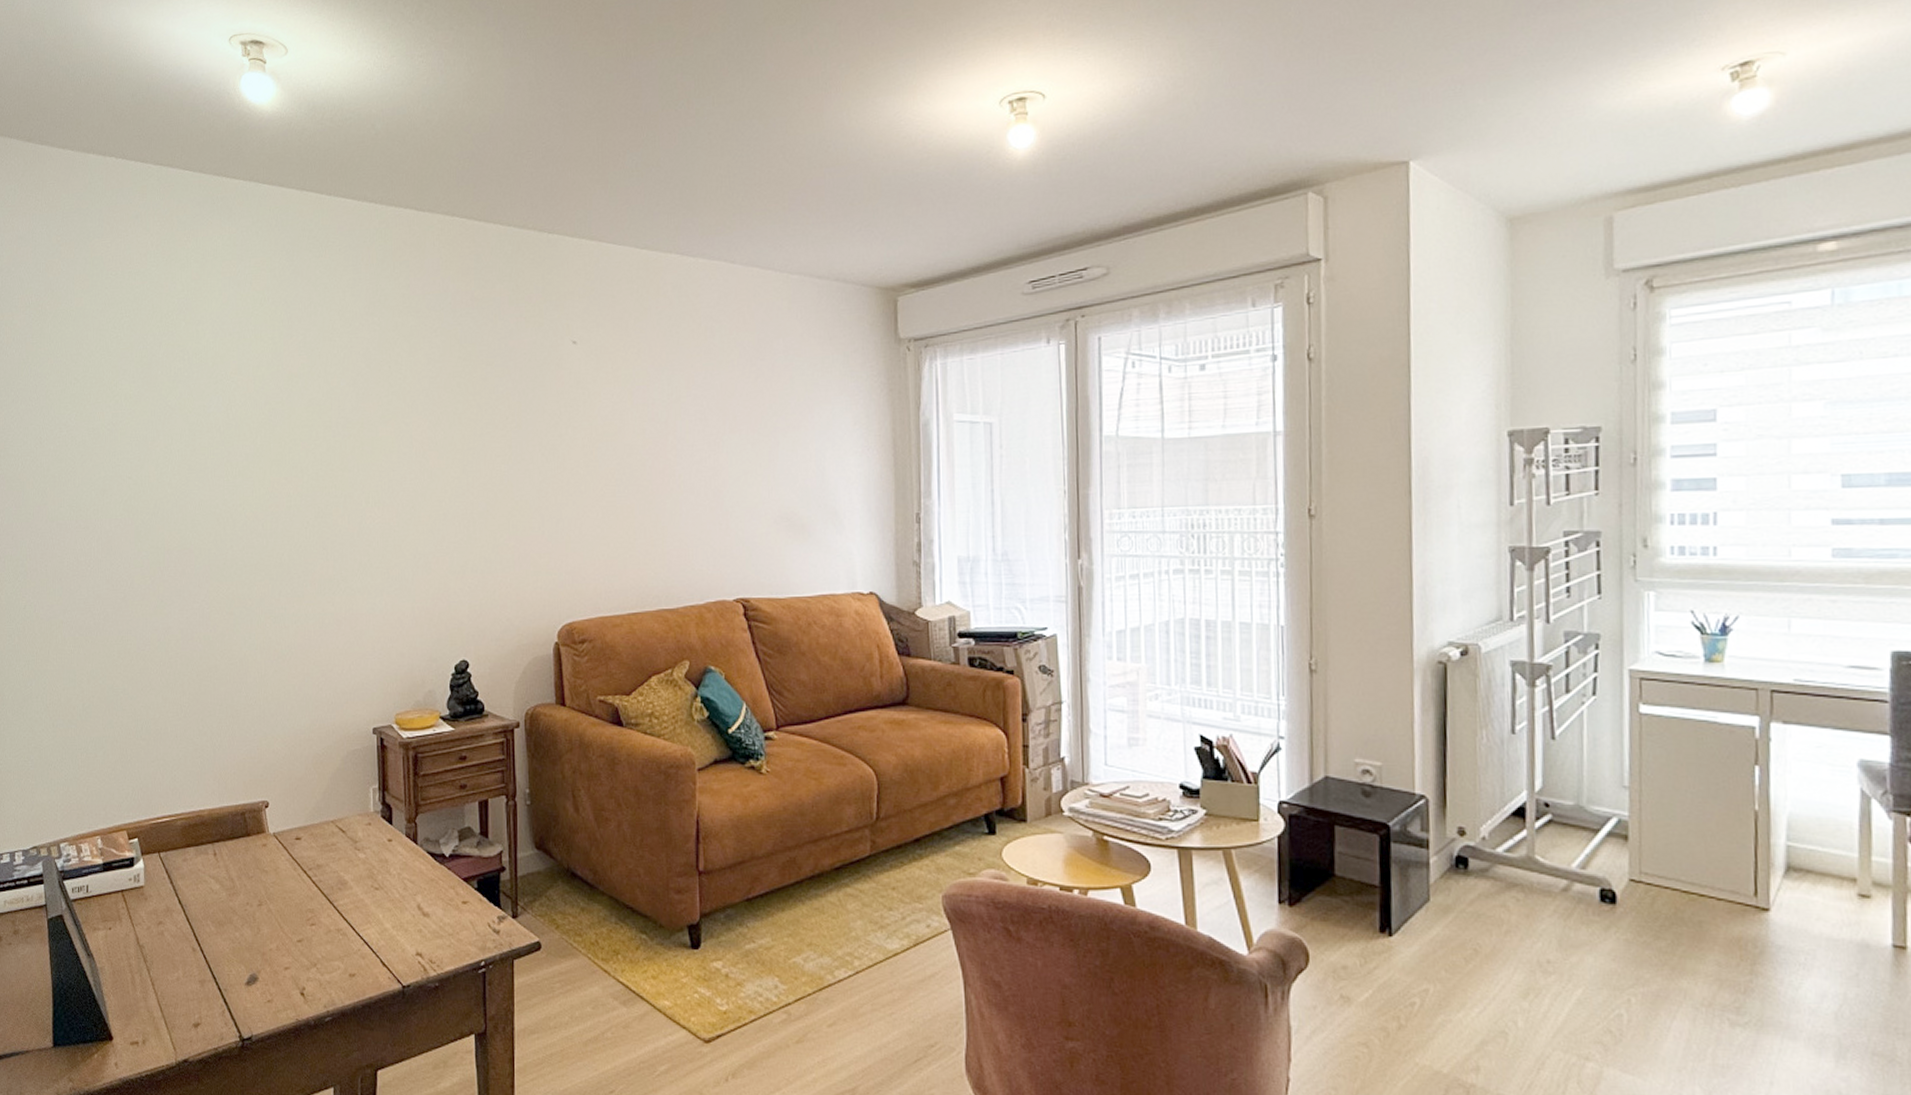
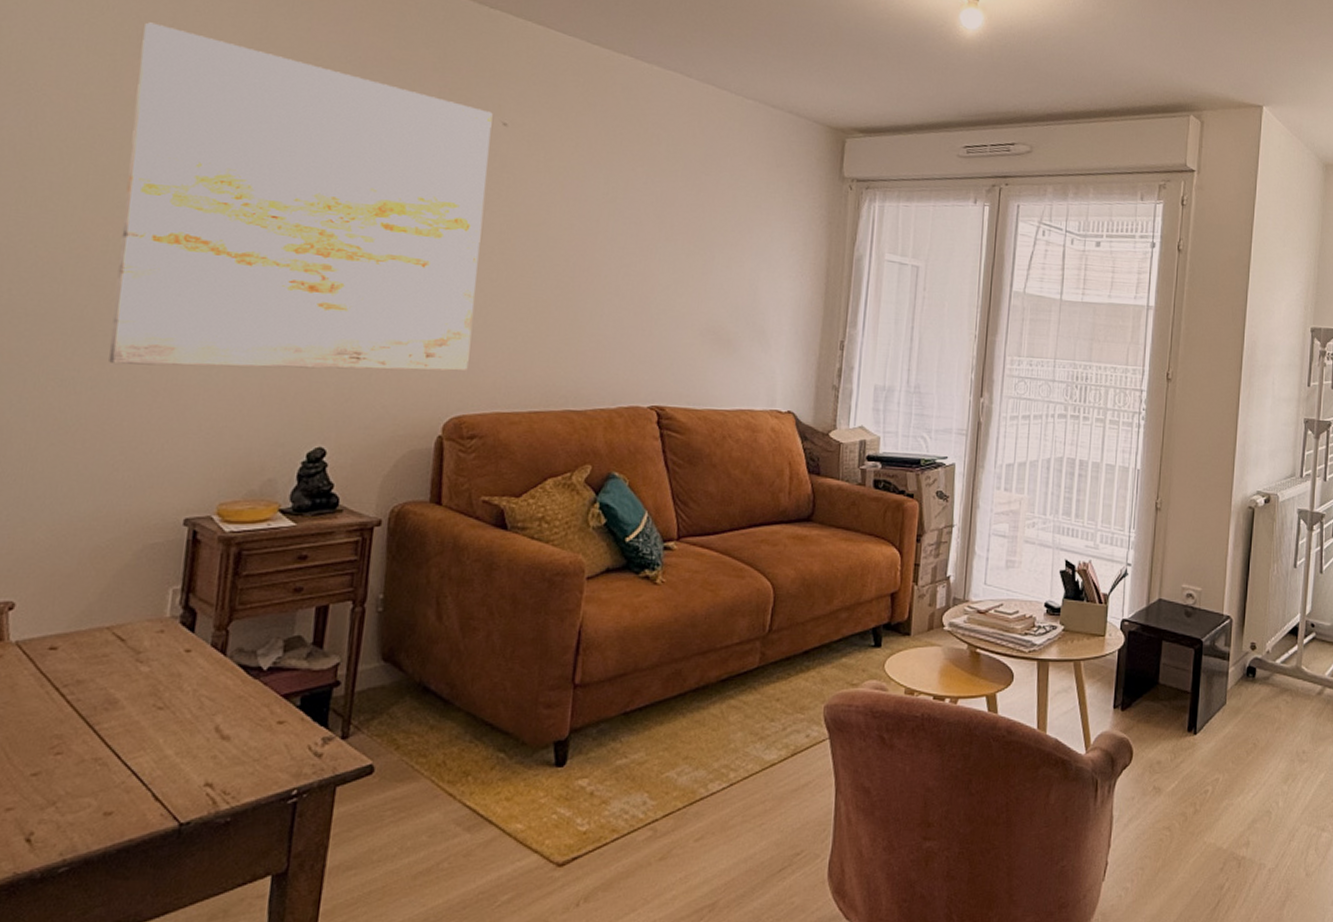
wall art: none [291,305,572,601] -> present [109,22,493,371]

